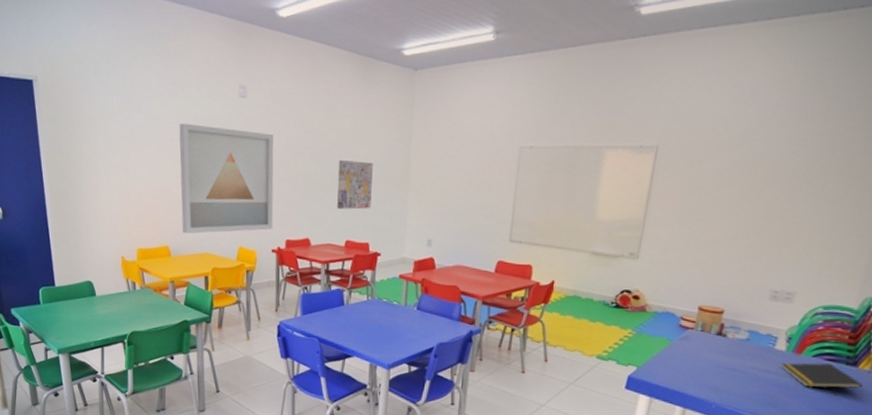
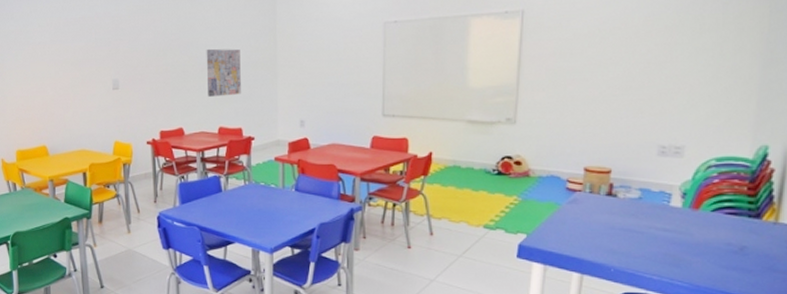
wall art: present [179,123,274,234] -> none [50,26,147,133]
notepad: present [781,363,863,389] -> none [679,218,769,244]

